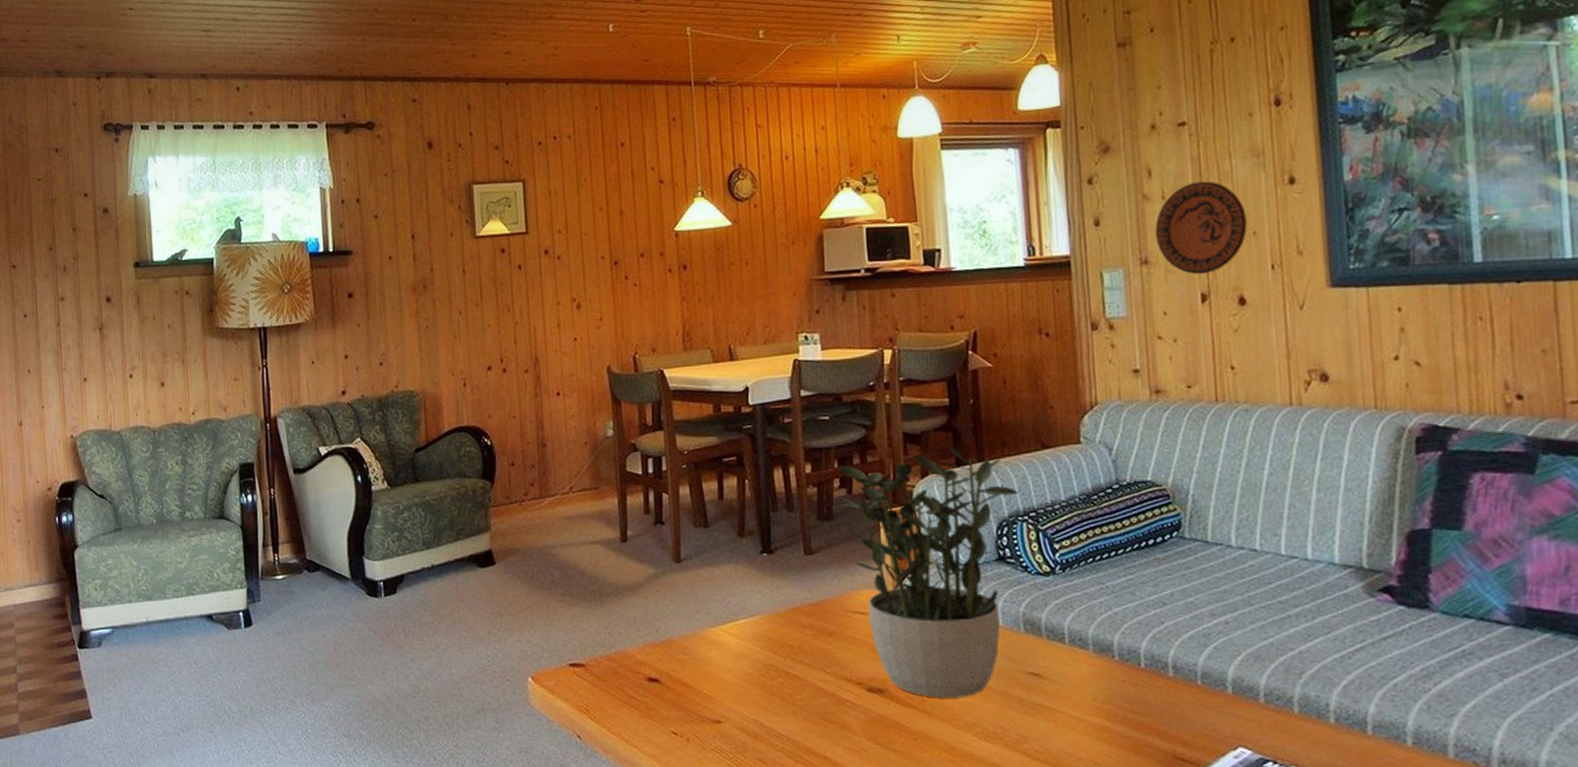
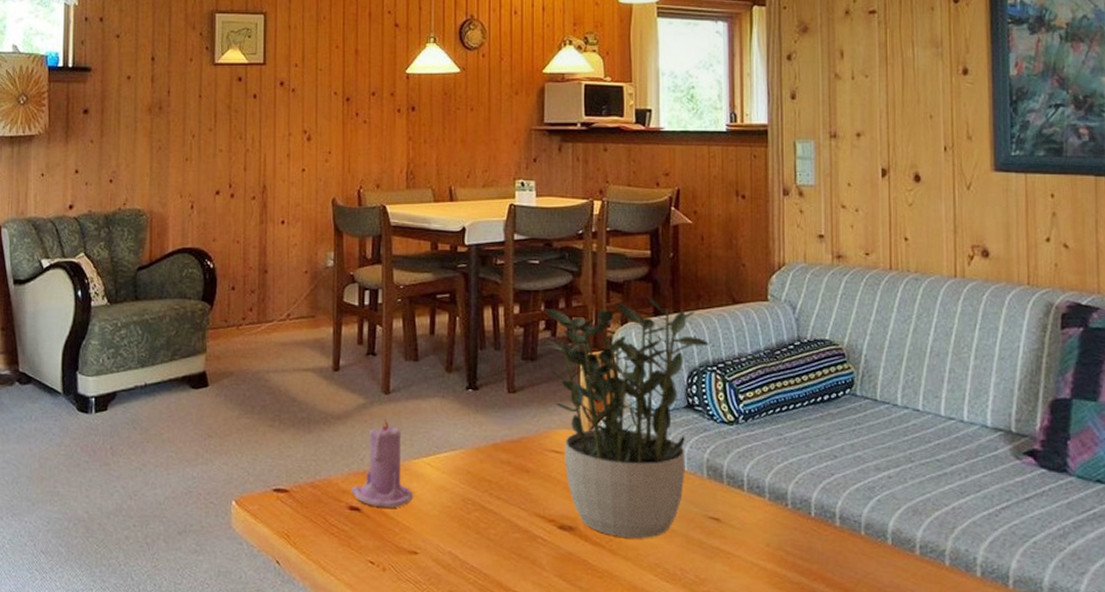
candle: none [648,587,714,678] -> present [351,418,414,508]
decorative plate: present [1155,181,1247,275] -> none [844,65,925,151]

